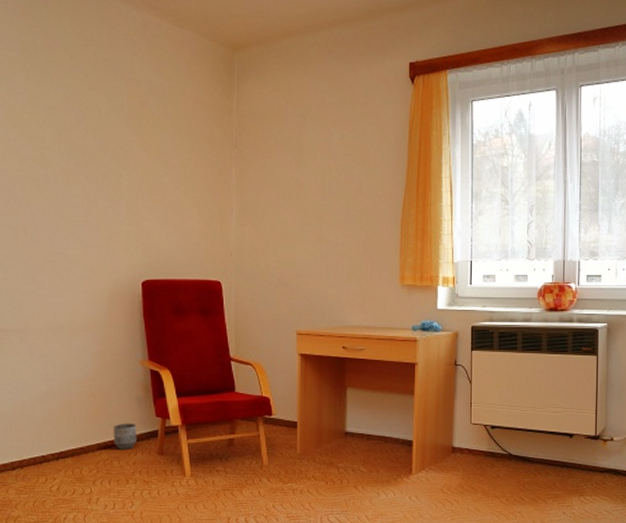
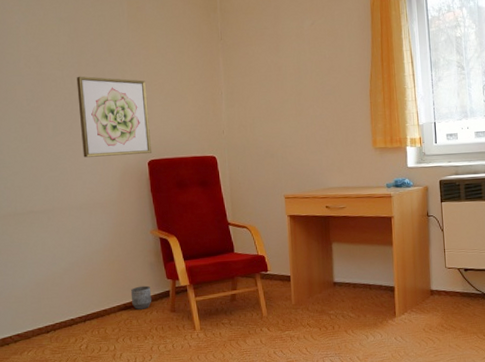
wall art: none [63,176,146,272] -> present [76,76,151,158]

